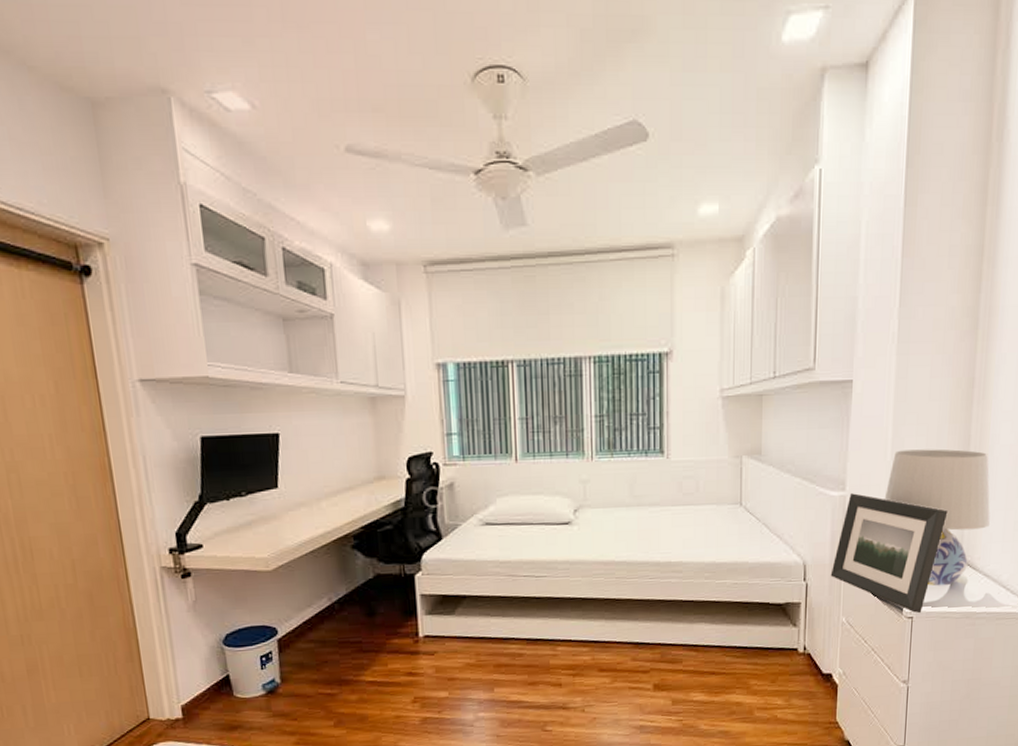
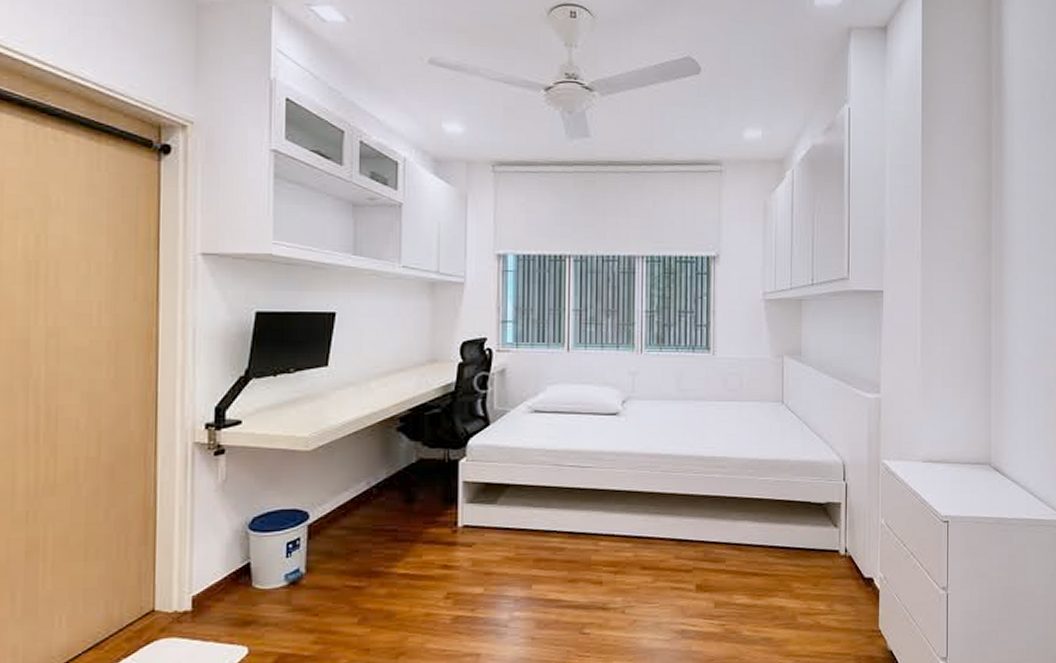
picture frame: present [830,493,948,614] -> none [869,396,975,518]
table lamp: present [884,449,990,586] -> none [916,357,1014,491]

